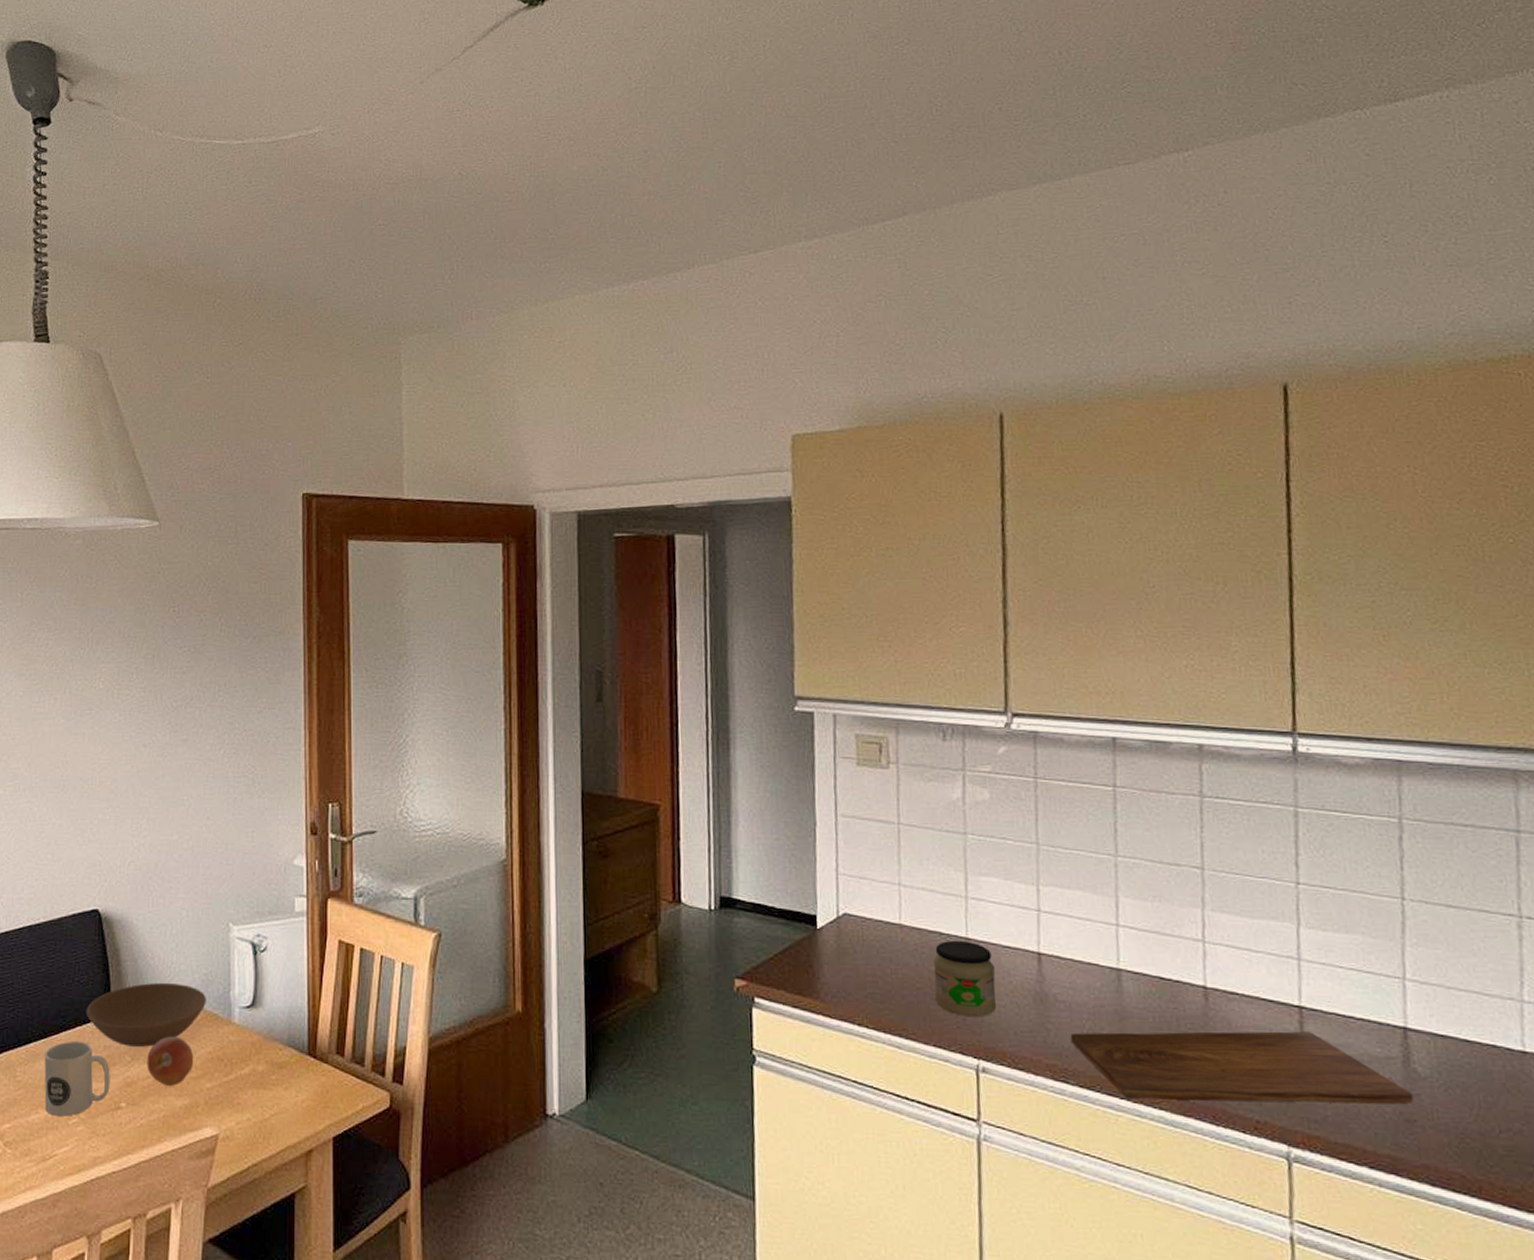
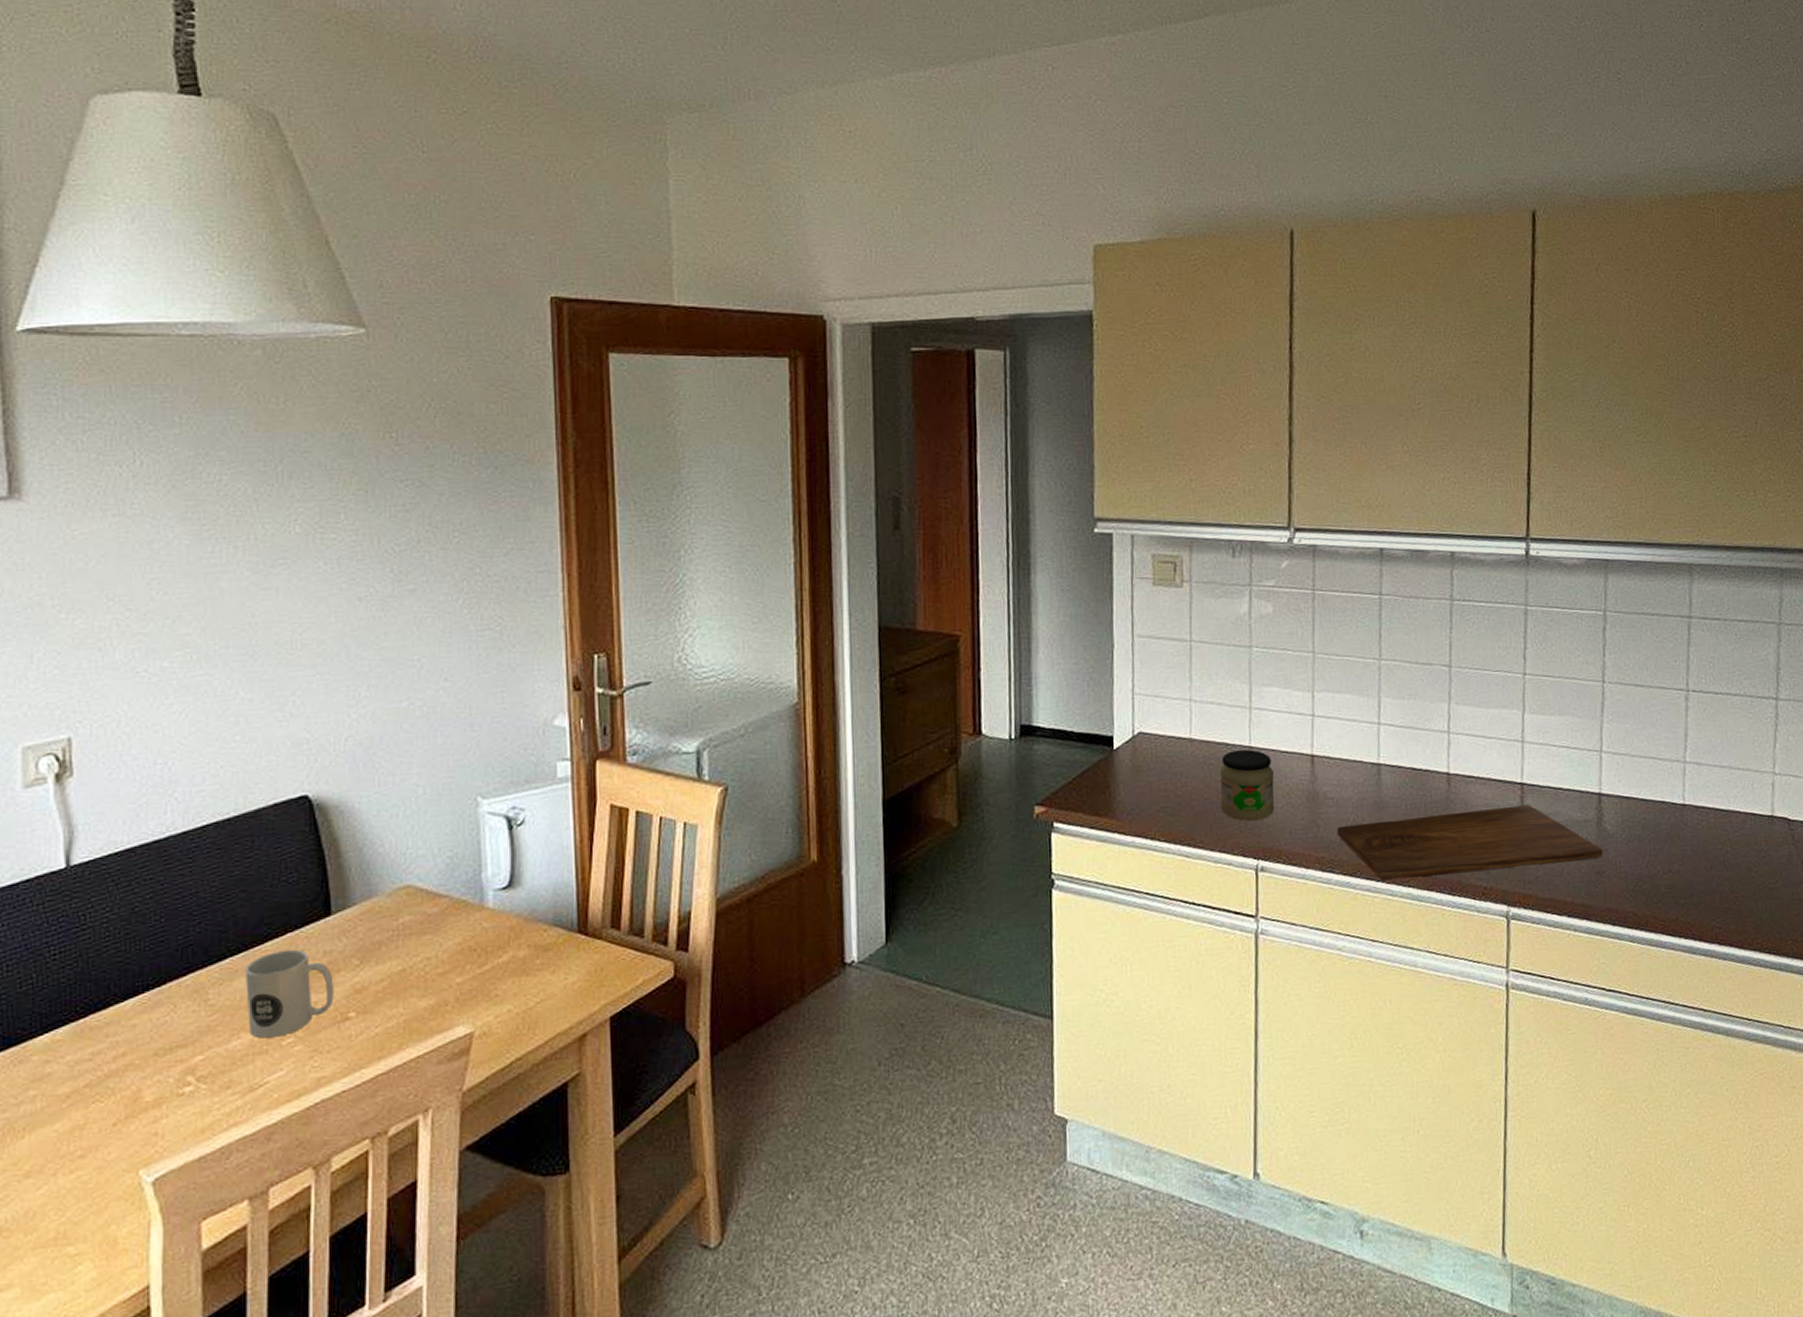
bowl: present [86,982,206,1047] -> none [297,870,452,949]
fruit: present [147,1036,194,1086] -> none [380,930,440,987]

